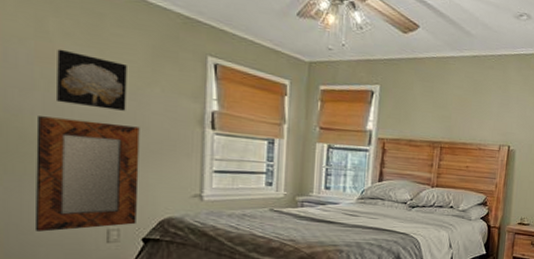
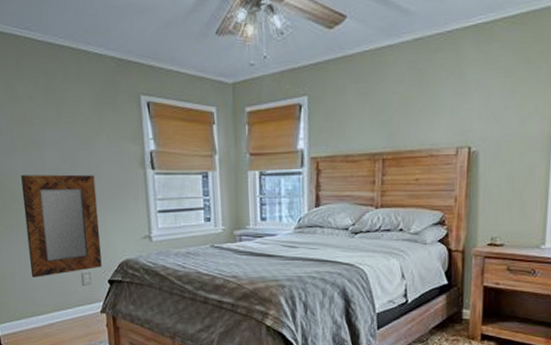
wall art: present [55,49,127,111] -> none [26,111,82,162]

